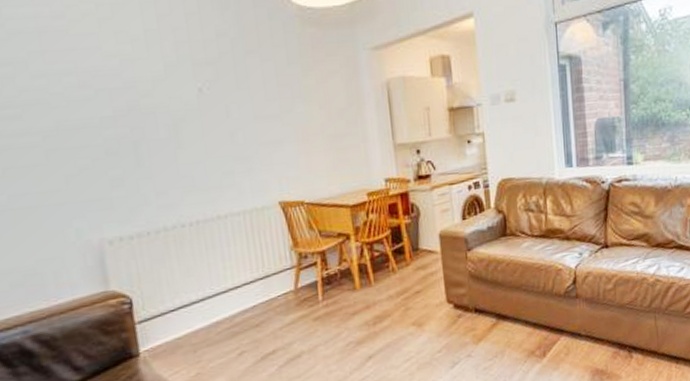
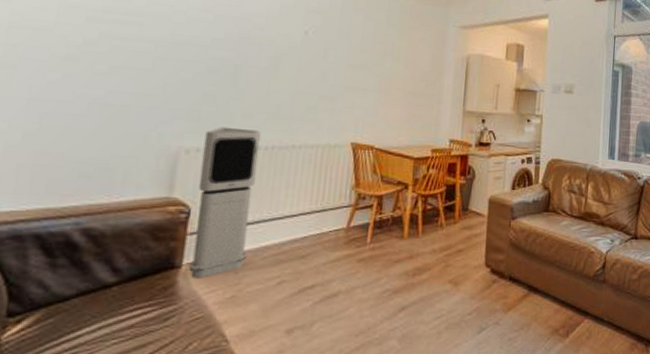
air purifier: none [123,207,202,364] -> present [188,126,262,279]

